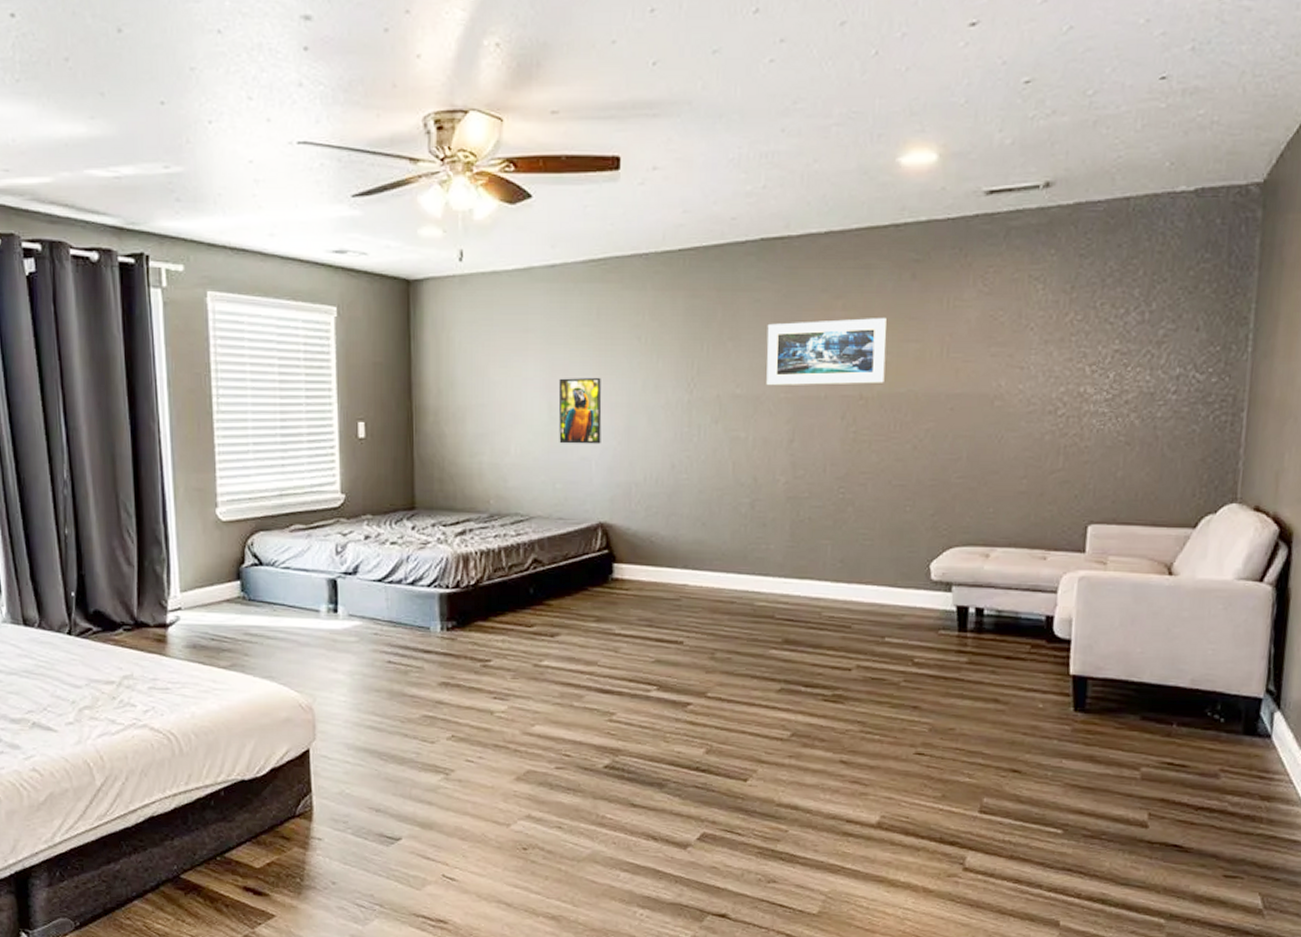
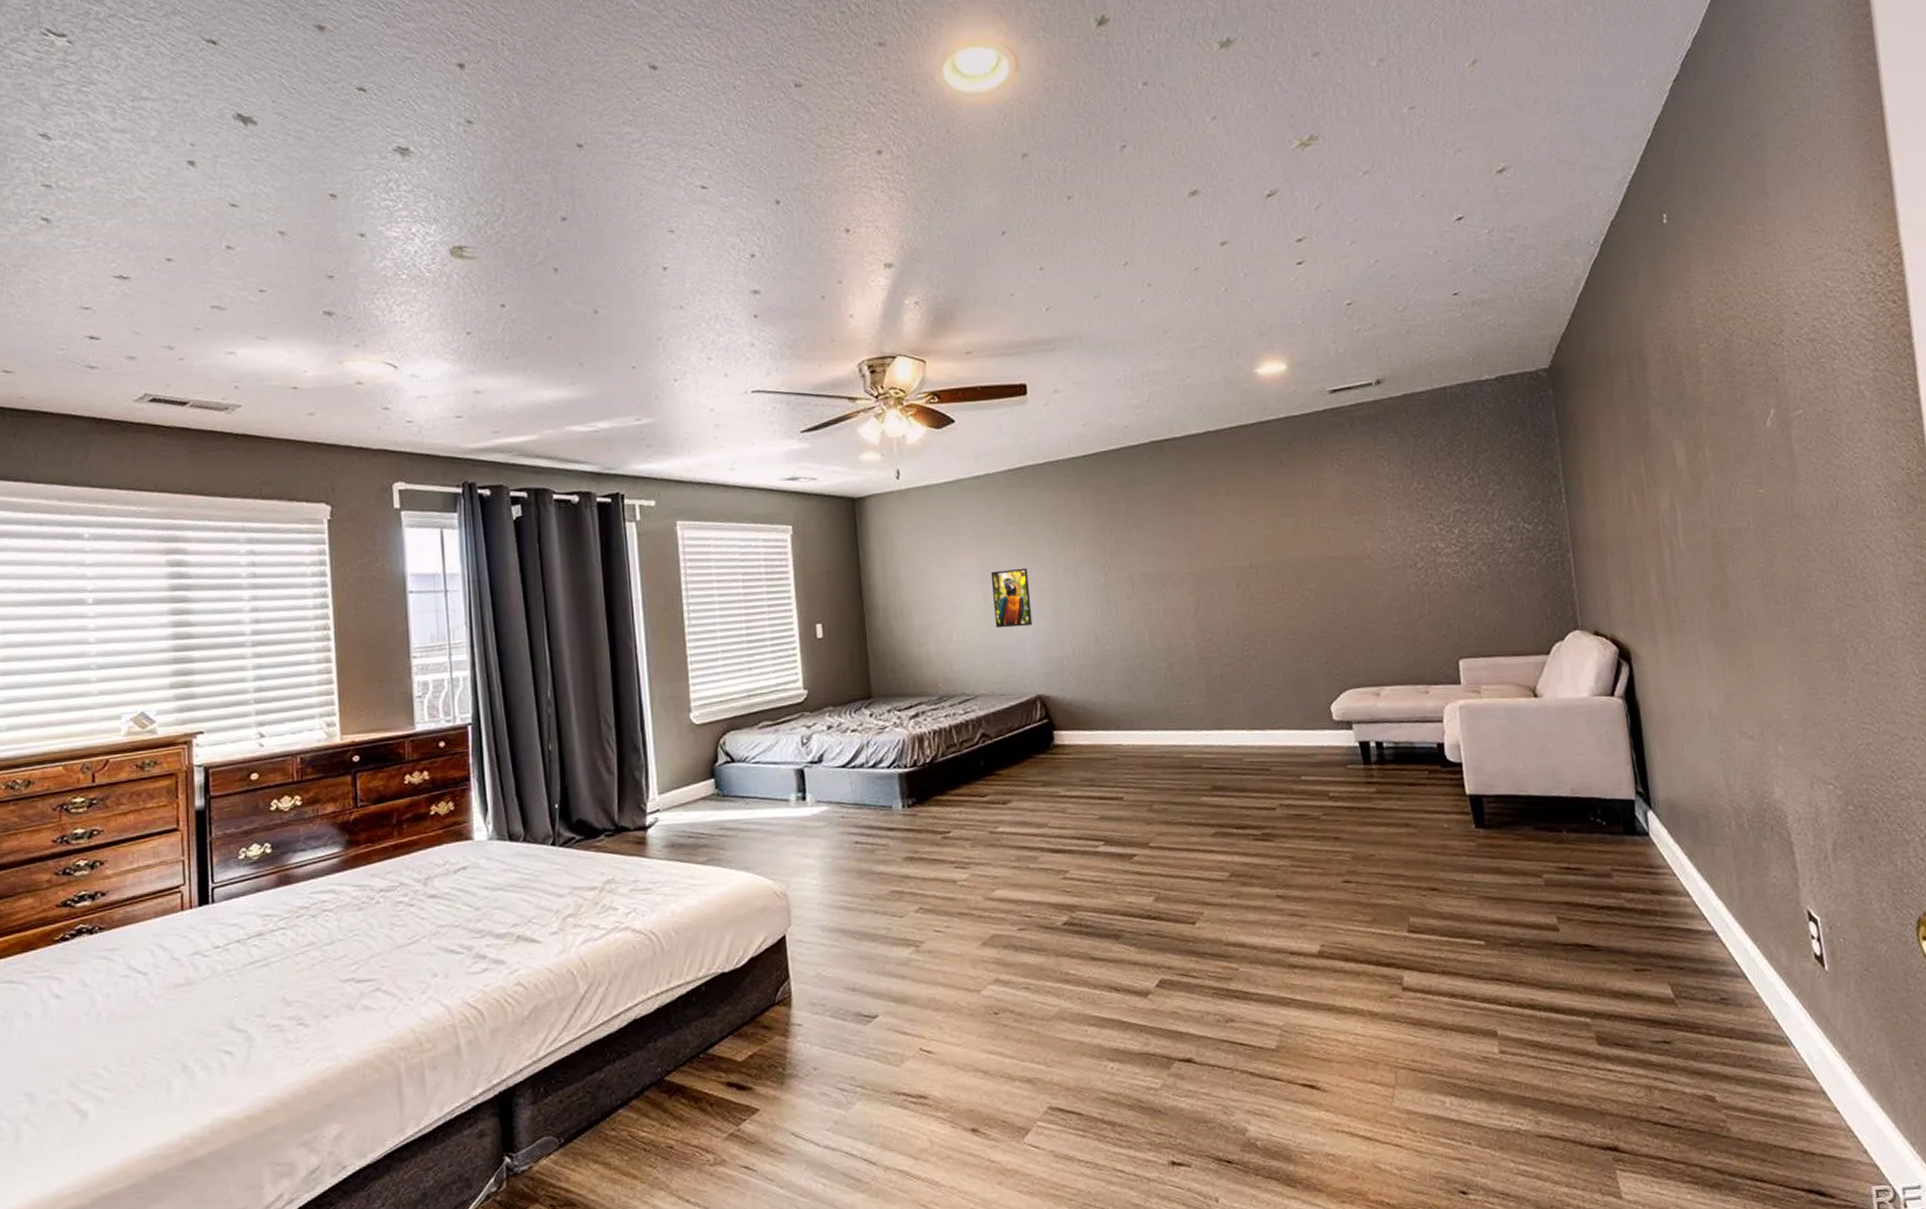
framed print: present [766,318,887,385] -> none [1164,499,1269,562]

